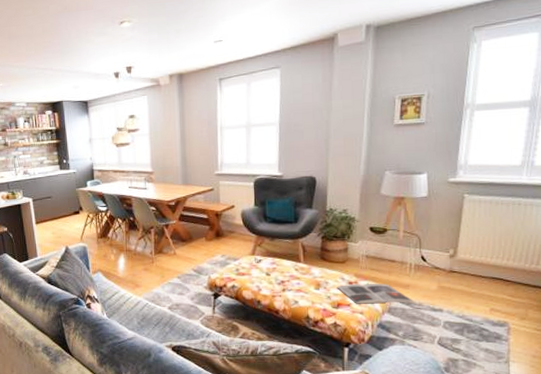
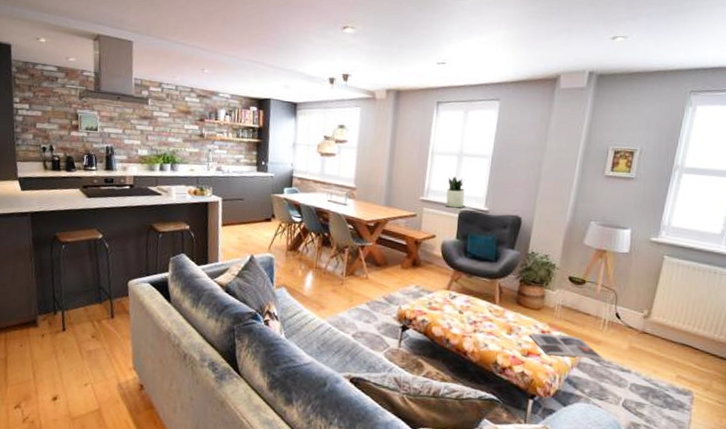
planter: none [239,147,259,178] -> present [445,176,465,208]

